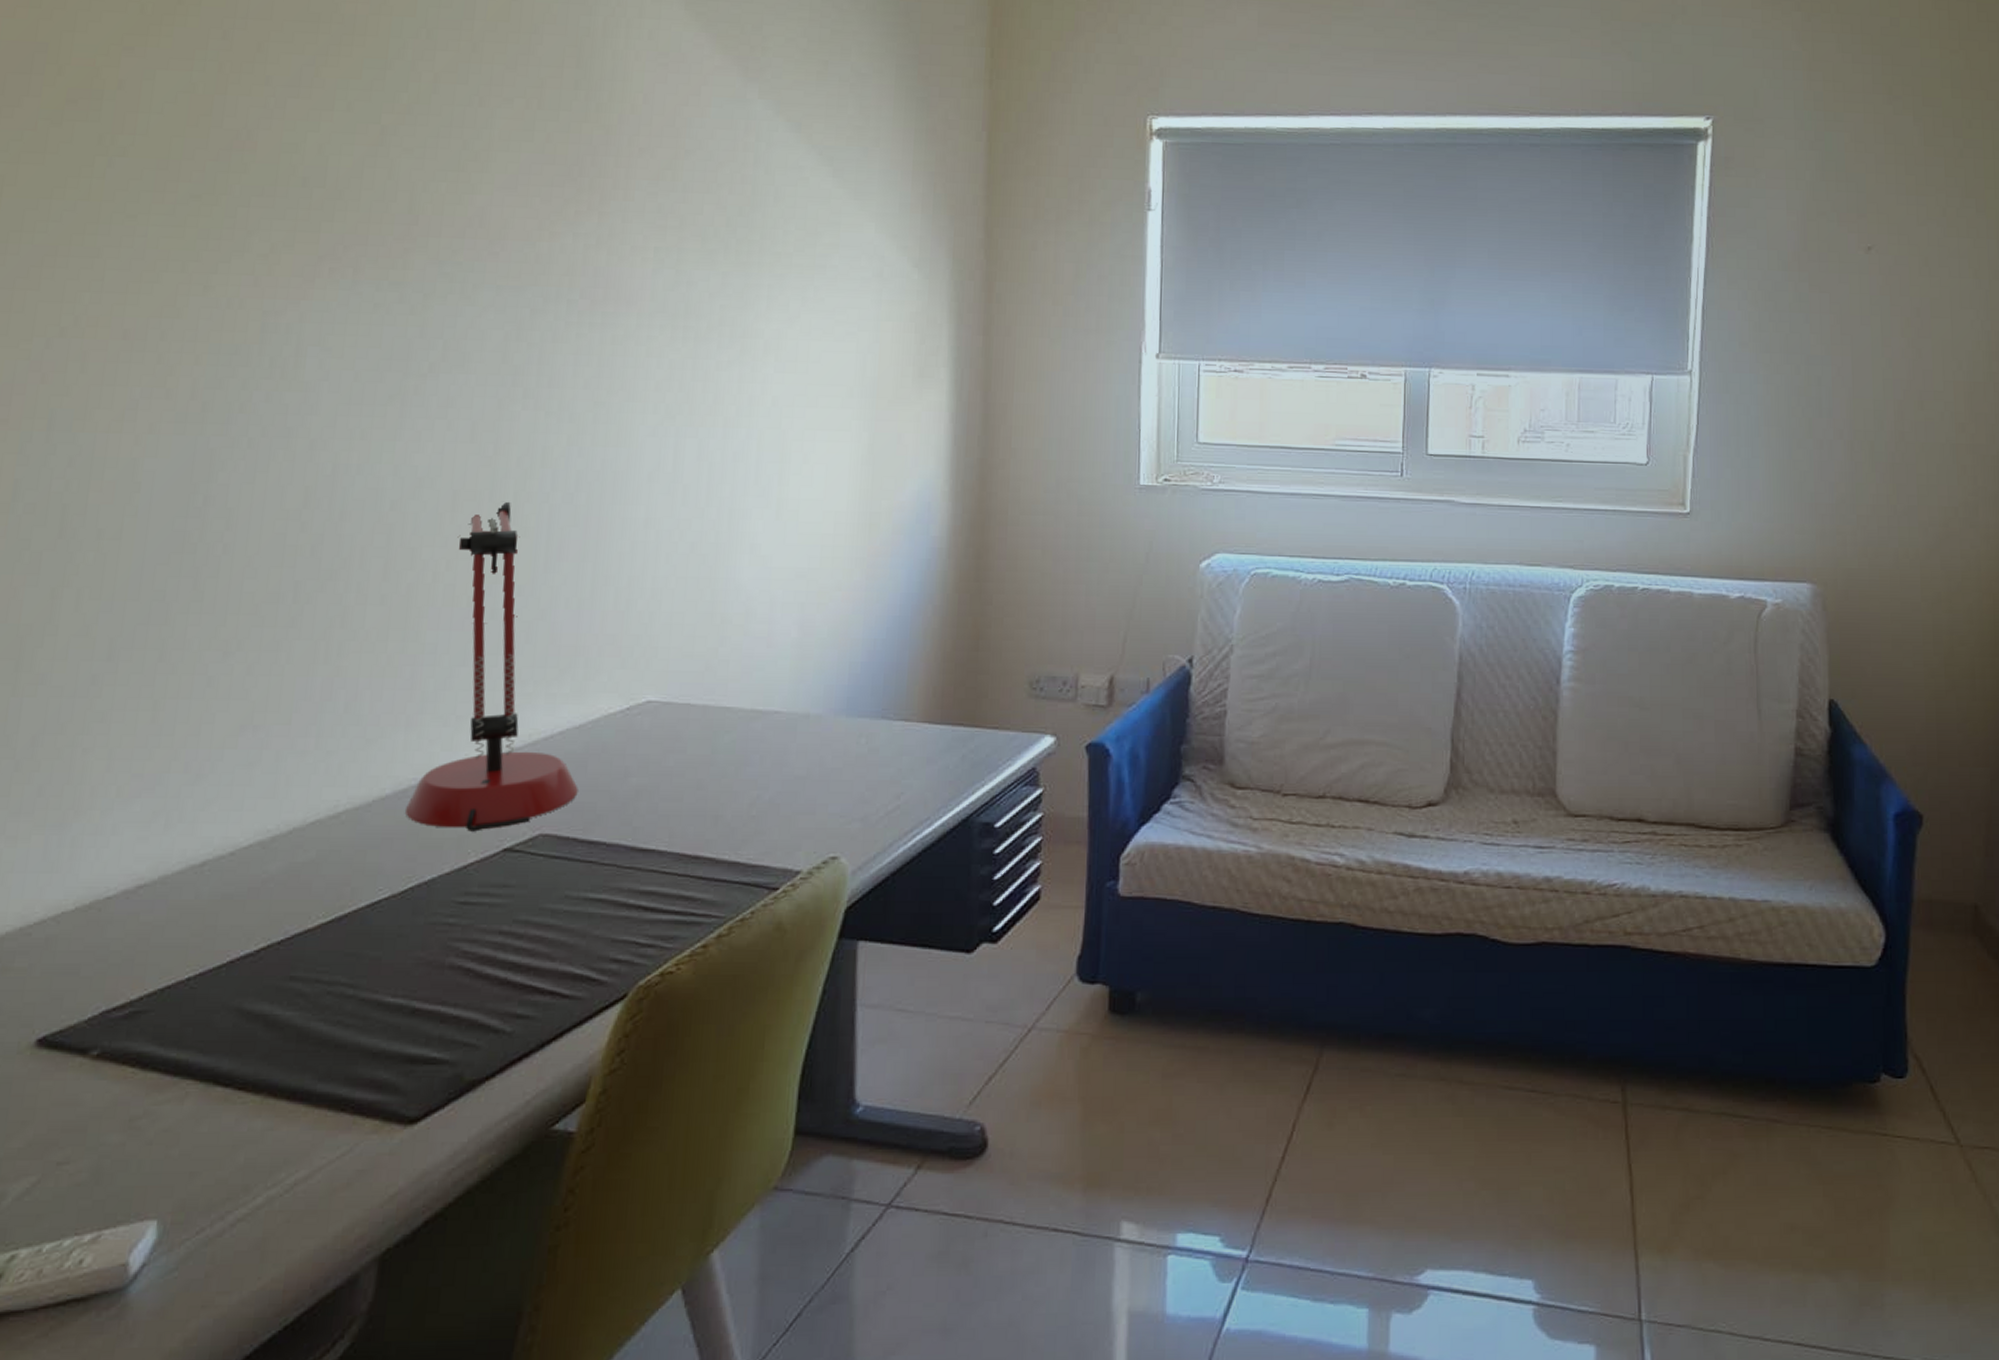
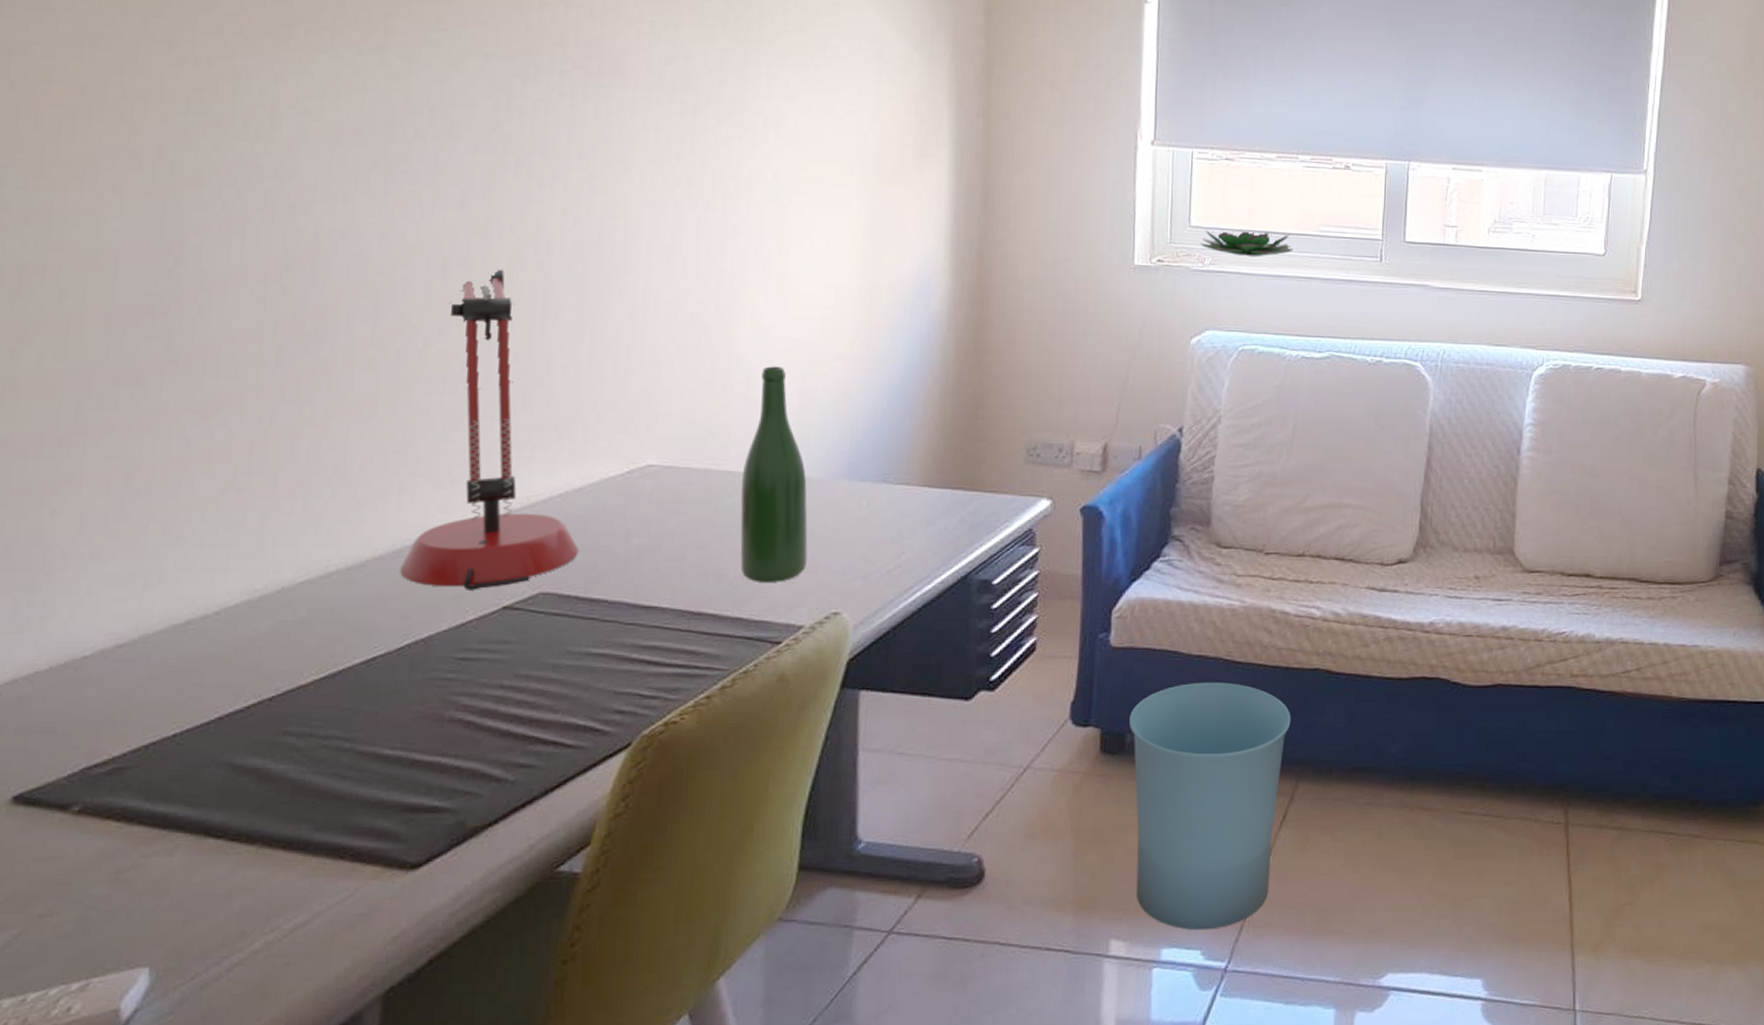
beer bottle: none [737,597,806,824] -> present [740,366,808,582]
waste bin: none [1139,936,1314,1214] -> present [1129,682,1291,931]
succulent plant: none [1209,445,1308,474] -> present [1201,229,1294,257]

